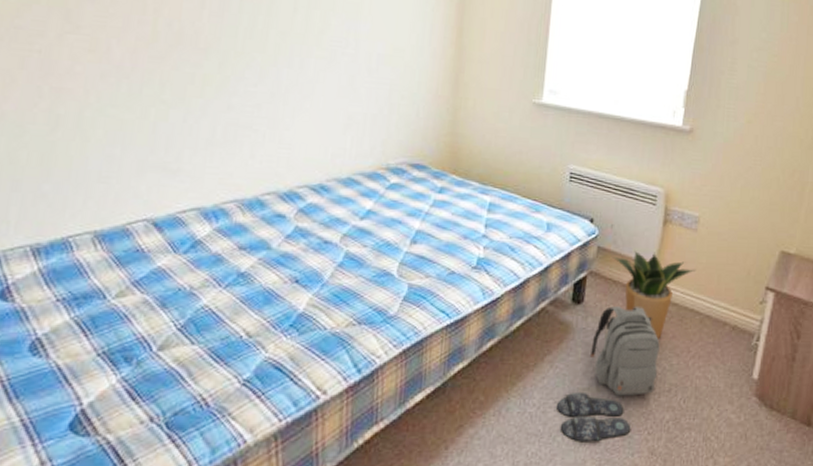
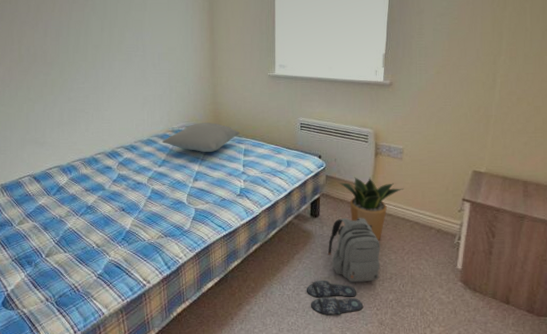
pillow: none [368,160,485,203] -> present [161,123,240,152]

